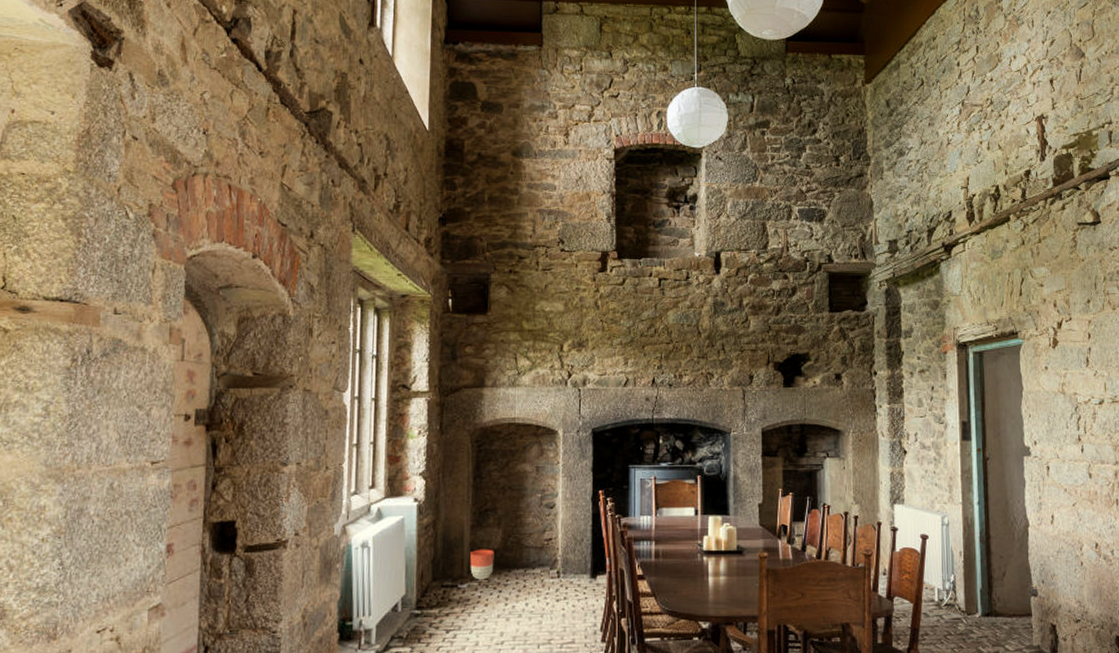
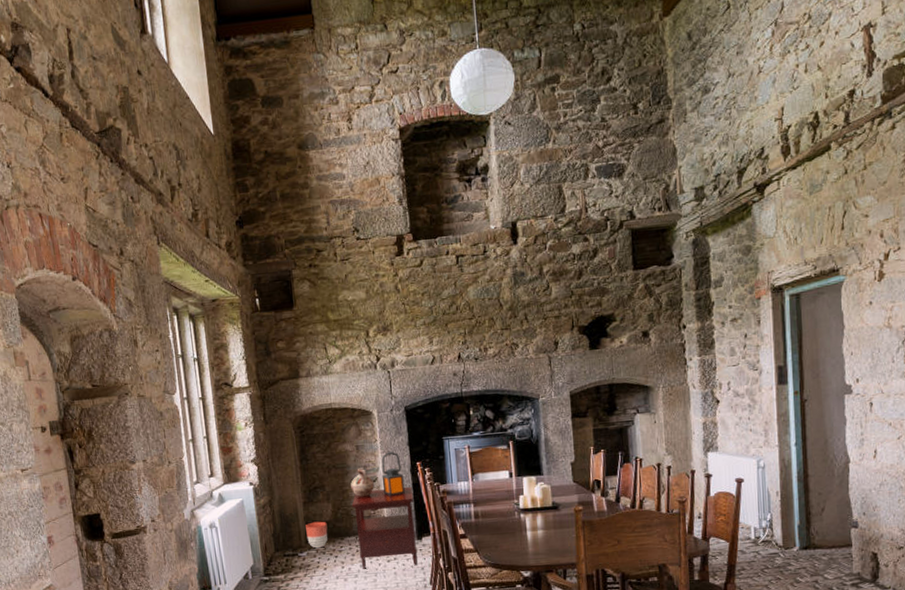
side table: none [524,518,592,608] -> present [352,487,418,569]
ceramic jug: none [526,491,551,526] -> present [351,467,374,499]
lantern: none [560,476,583,526] -> present [381,452,405,496]

